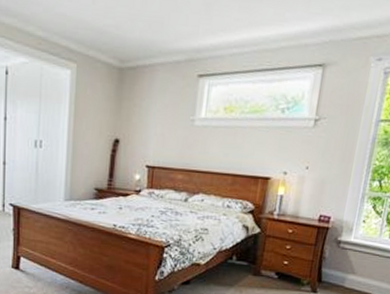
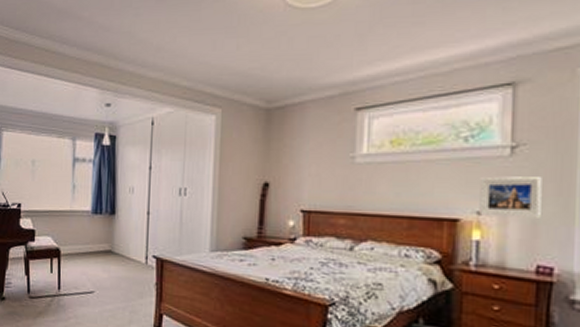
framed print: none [285,144,333,179] -> present [479,176,542,218]

